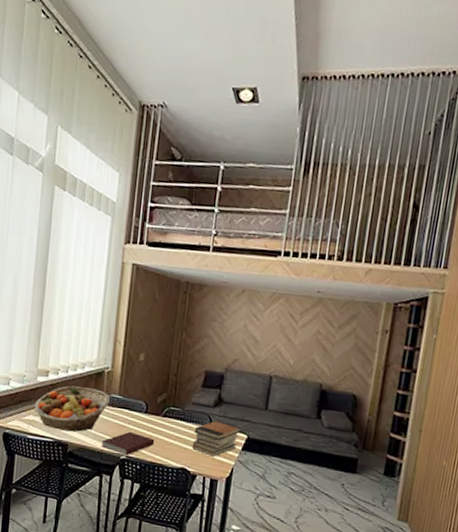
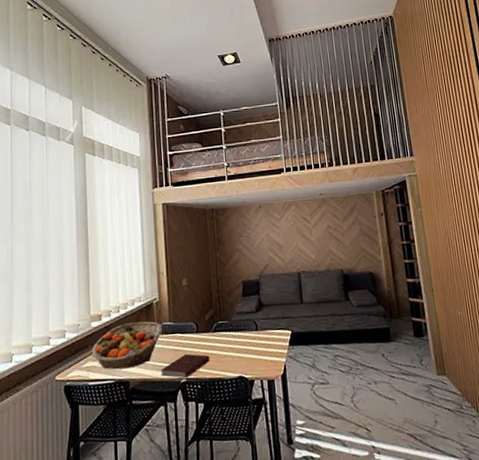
book stack: present [192,420,242,457] -> none [243,322,285,359]

